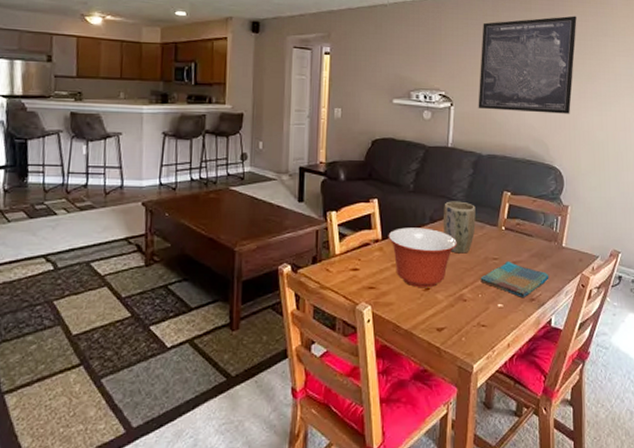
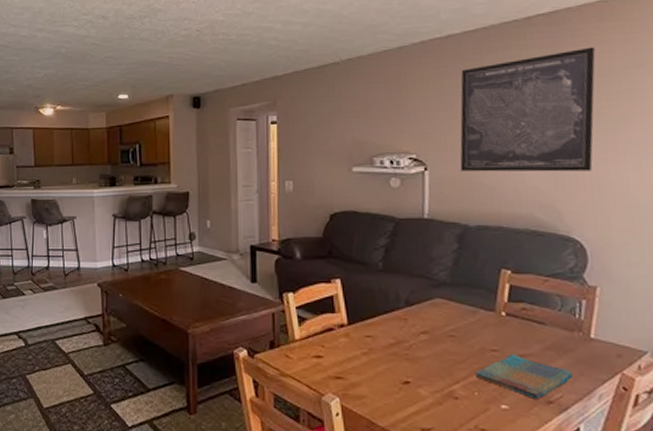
mixing bowl: present [388,227,457,288] -> none [355,311,442,382]
plant pot: present [443,201,476,254] -> none [421,281,466,343]

